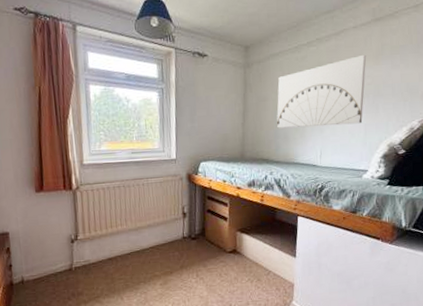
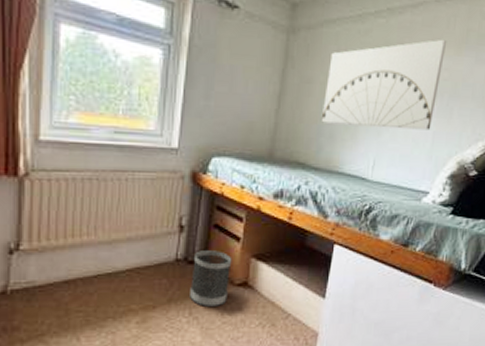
wastebasket: none [195,228,223,271] -> present [190,251,232,308]

